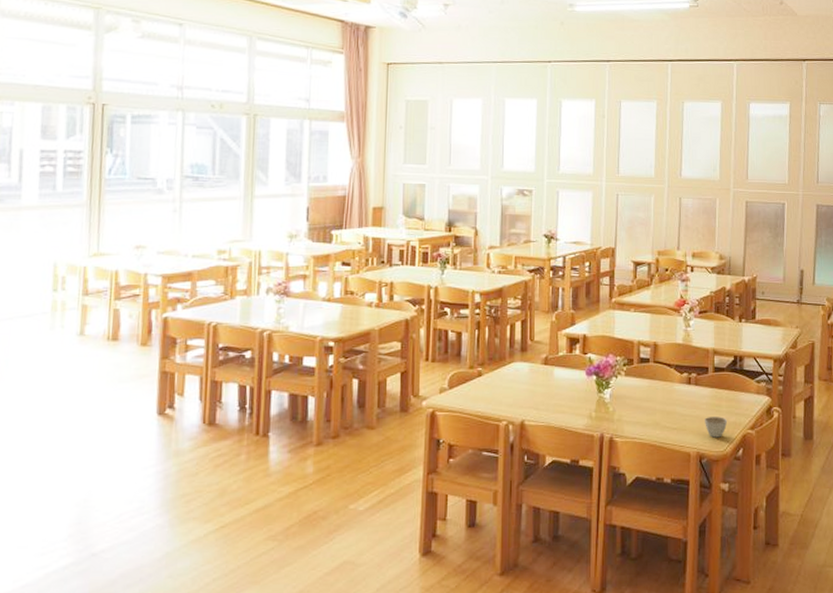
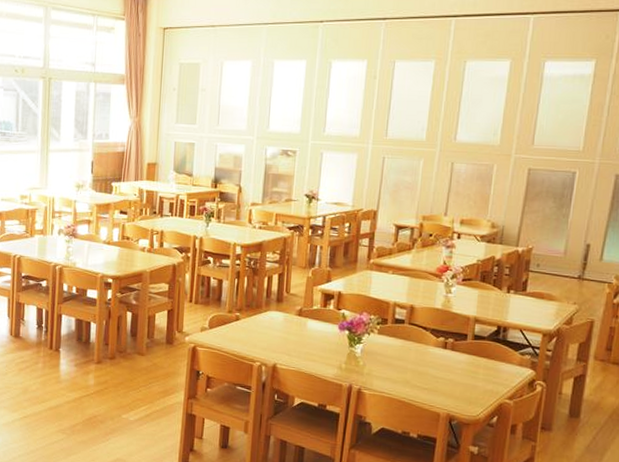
cup: present [705,417,728,438] -> none [458,382,484,403]

